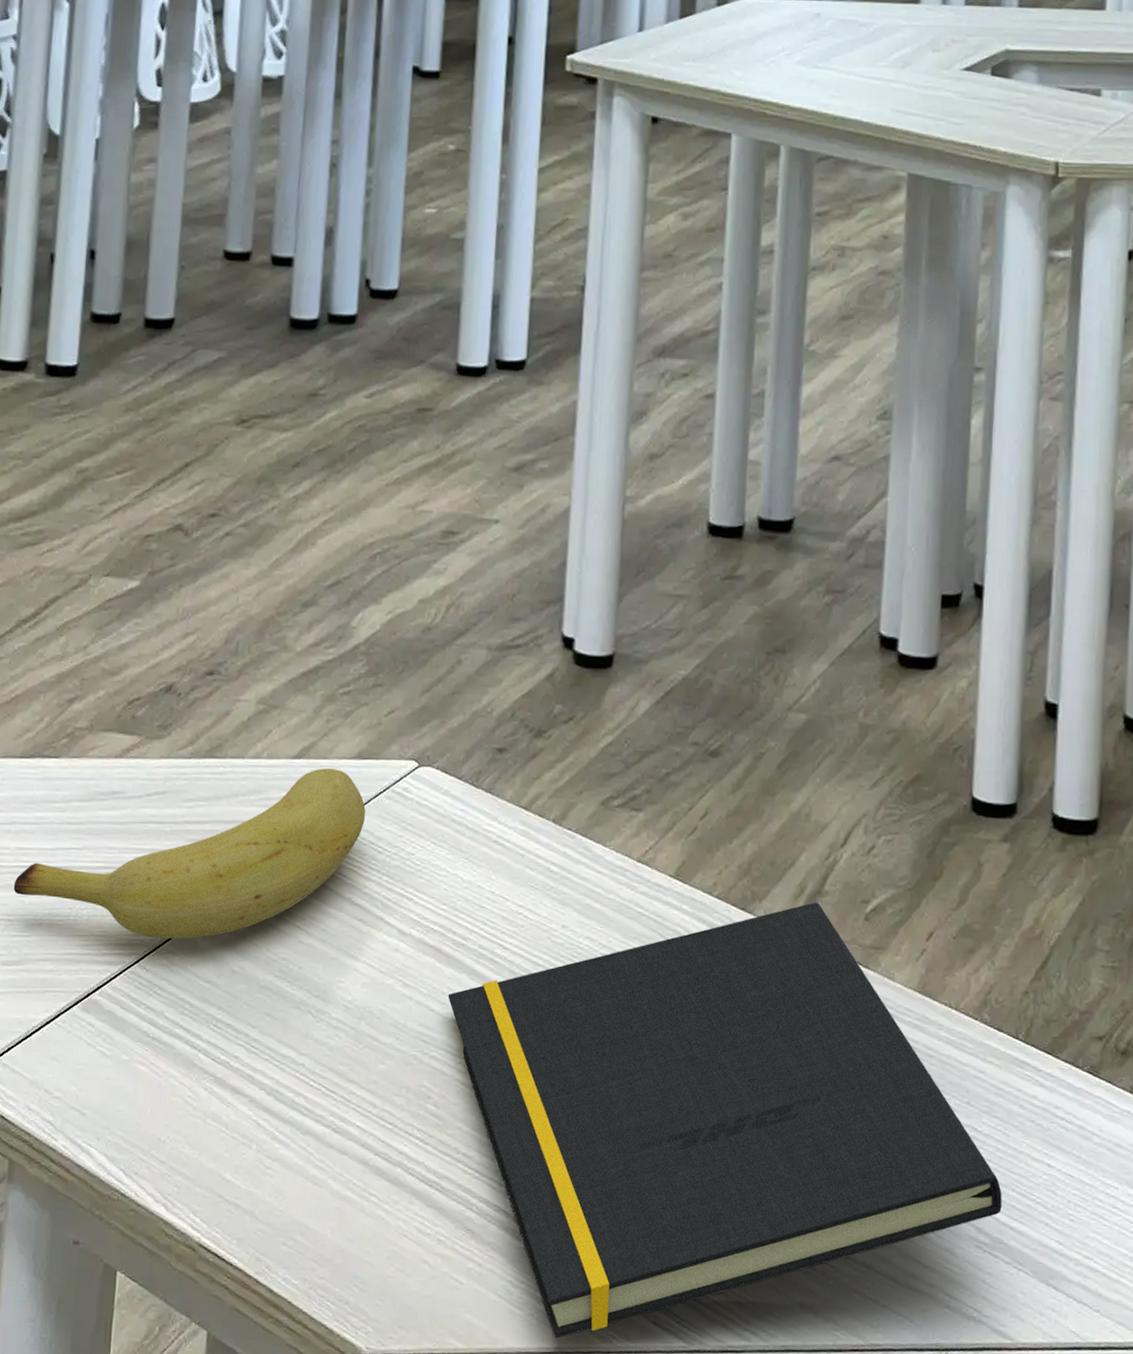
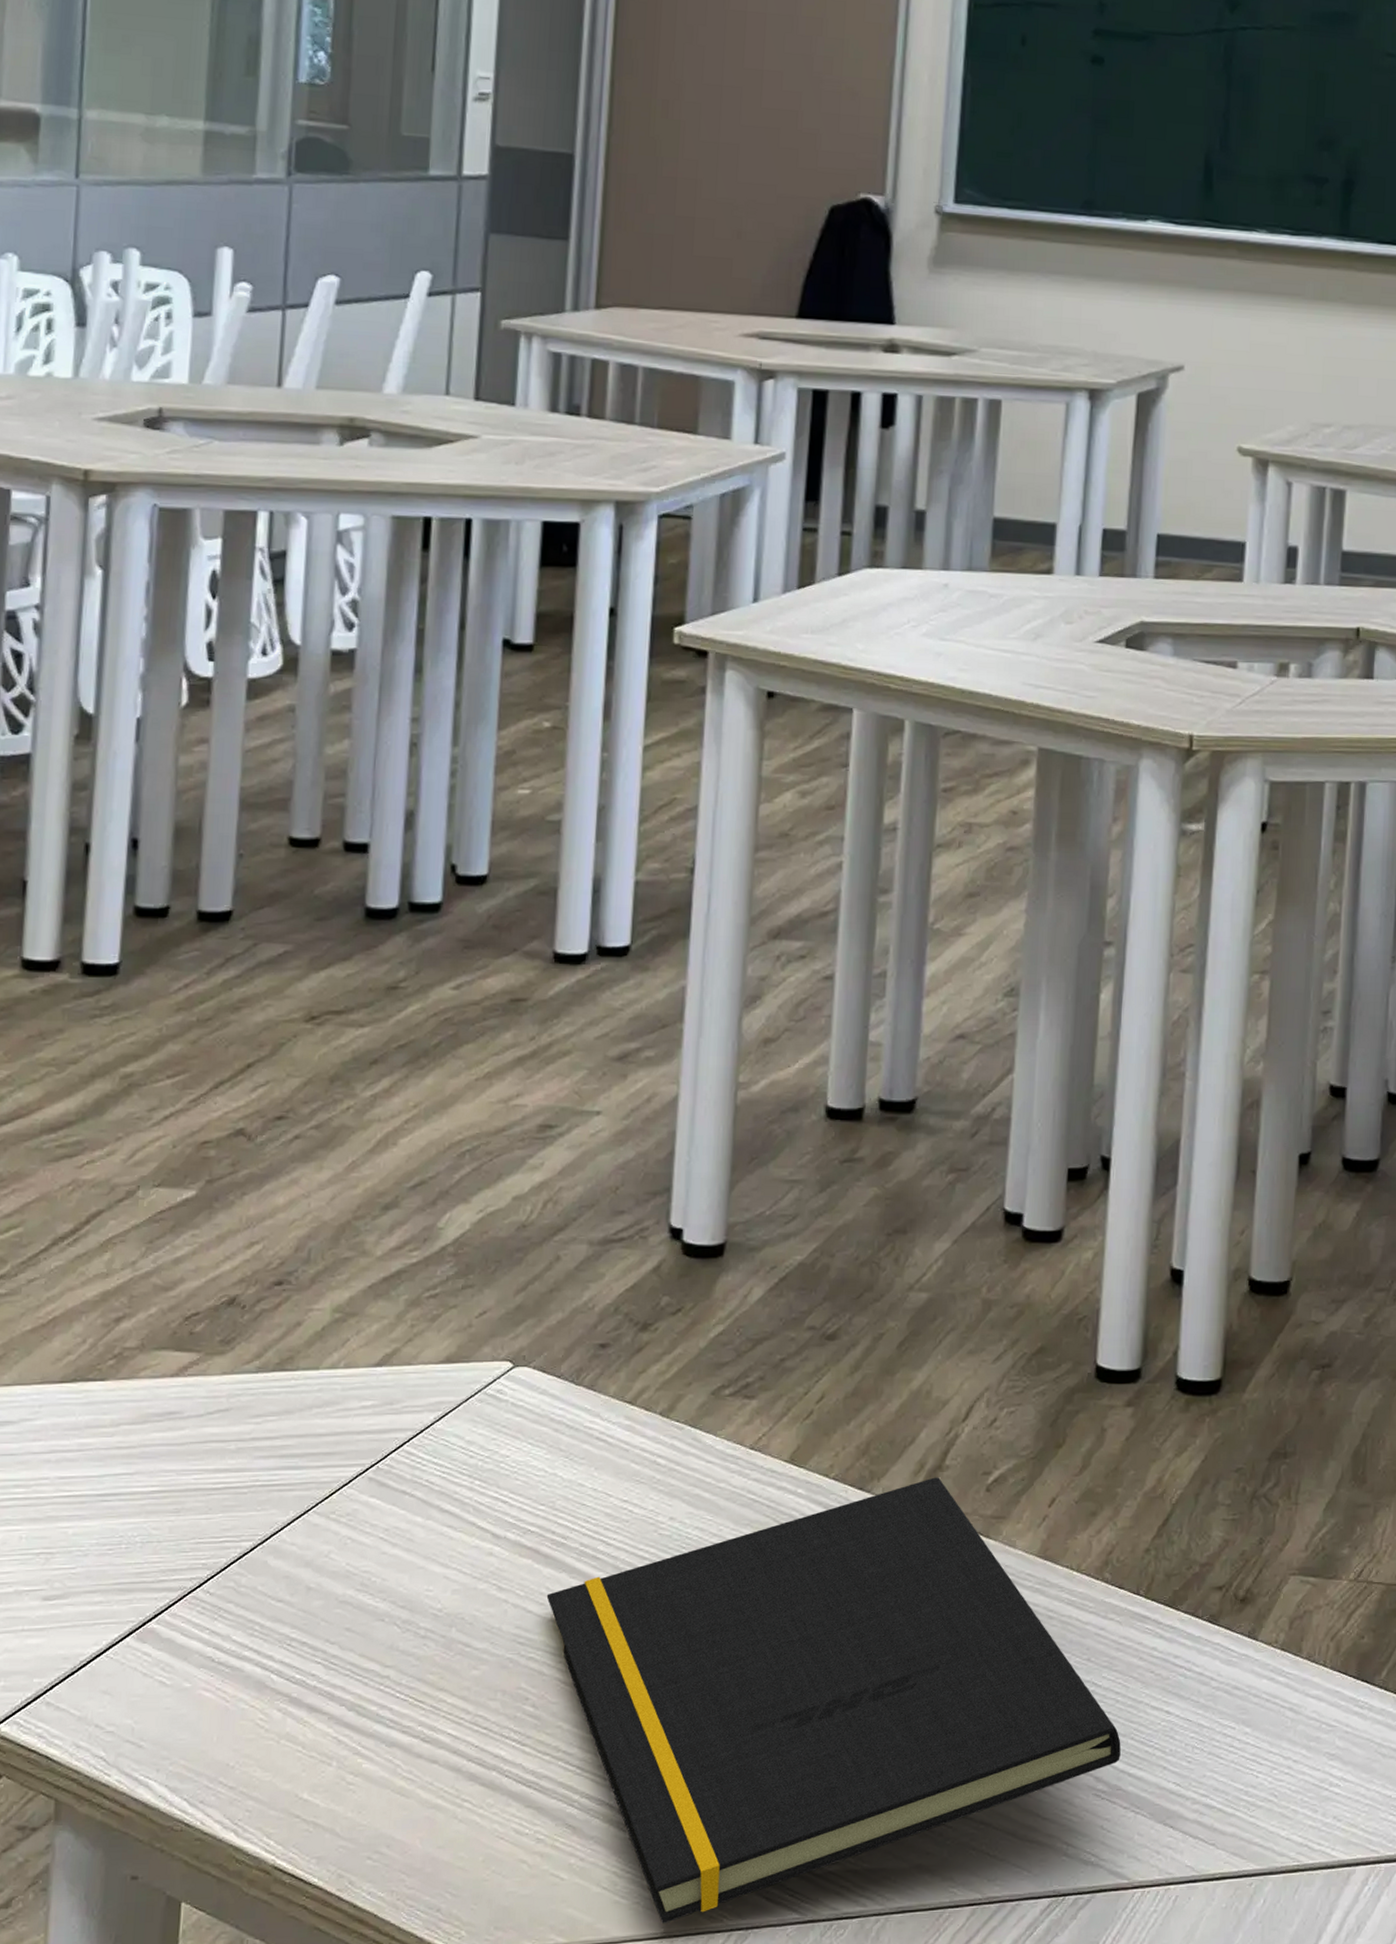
banana: present [13,768,366,939] -> none [54,1375,455,1561]

